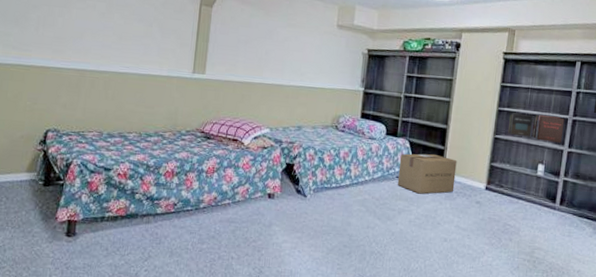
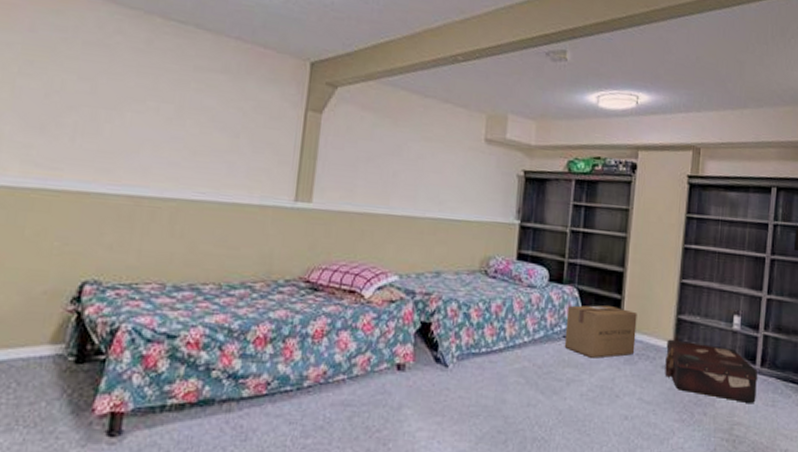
suitcase: none [478,181,557,234] -> present [665,339,758,404]
books: present [508,113,533,137] -> none [697,251,725,282]
books: present [531,114,565,143] -> none [724,252,762,288]

